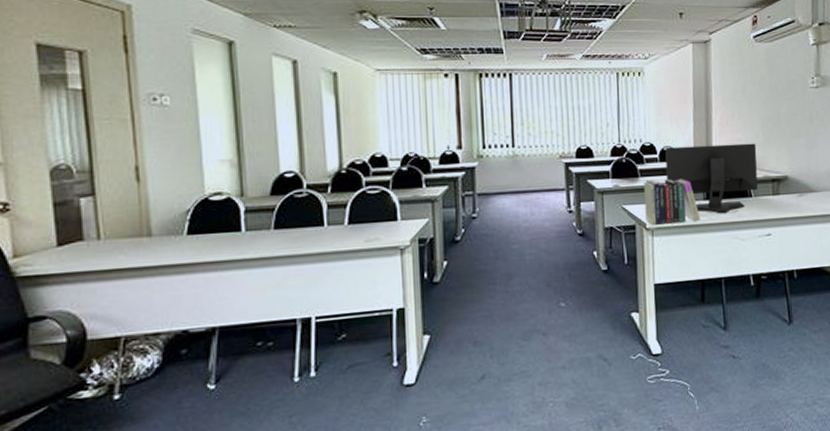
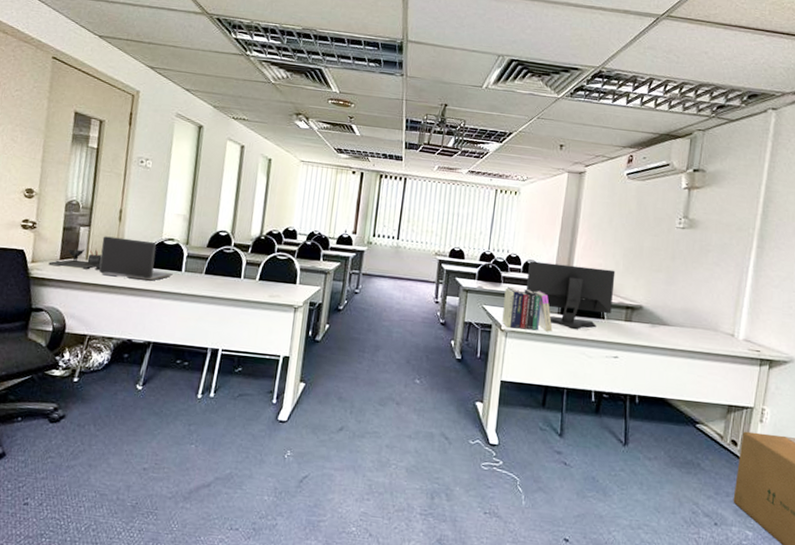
desk organizer: none [41,223,121,257] -> present [48,248,102,271]
laptop computer: none [117,200,230,256] -> present [98,236,173,281]

